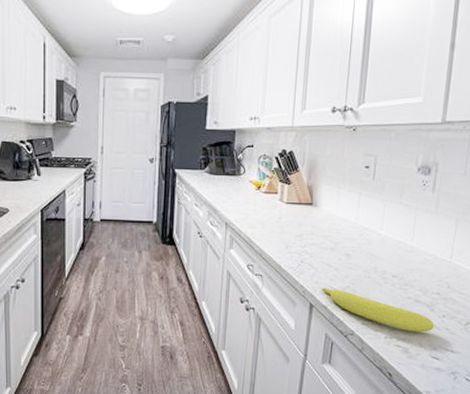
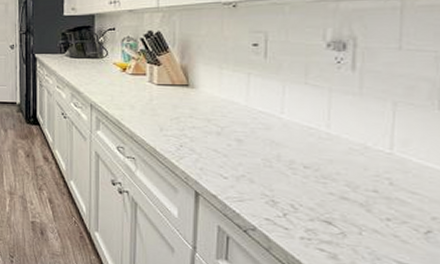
fruit: present [321,287,434,333] -> none [208,174,374,237]

